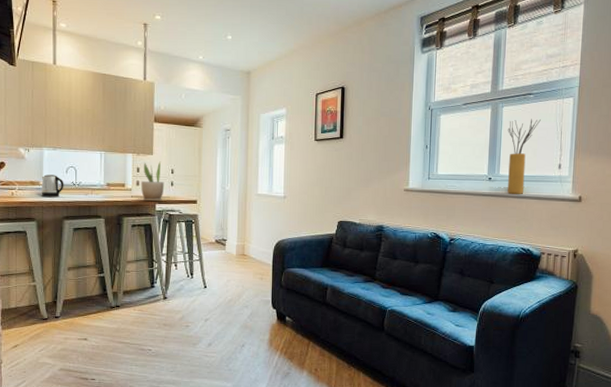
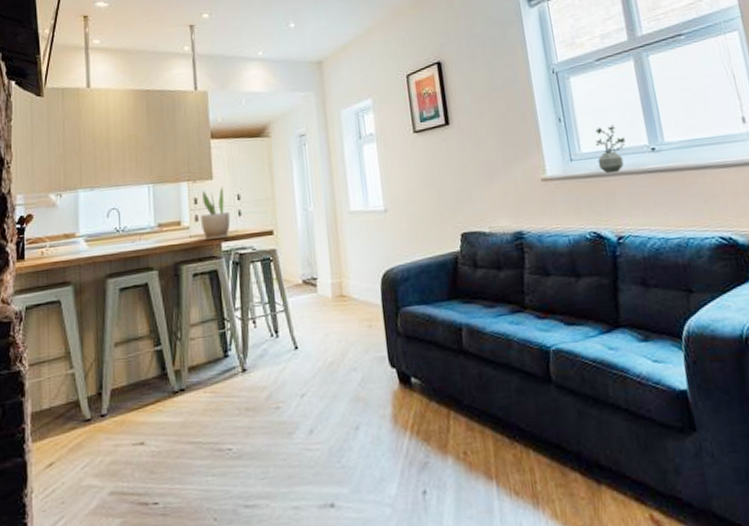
kettle: present [41,174,64,198] -> none [77,221,106,253]
potted plant: none [448,156,472,192] -> present [595,125,626,174]
vase: present [507,118,541,194] -> none [661,64,704,166]

